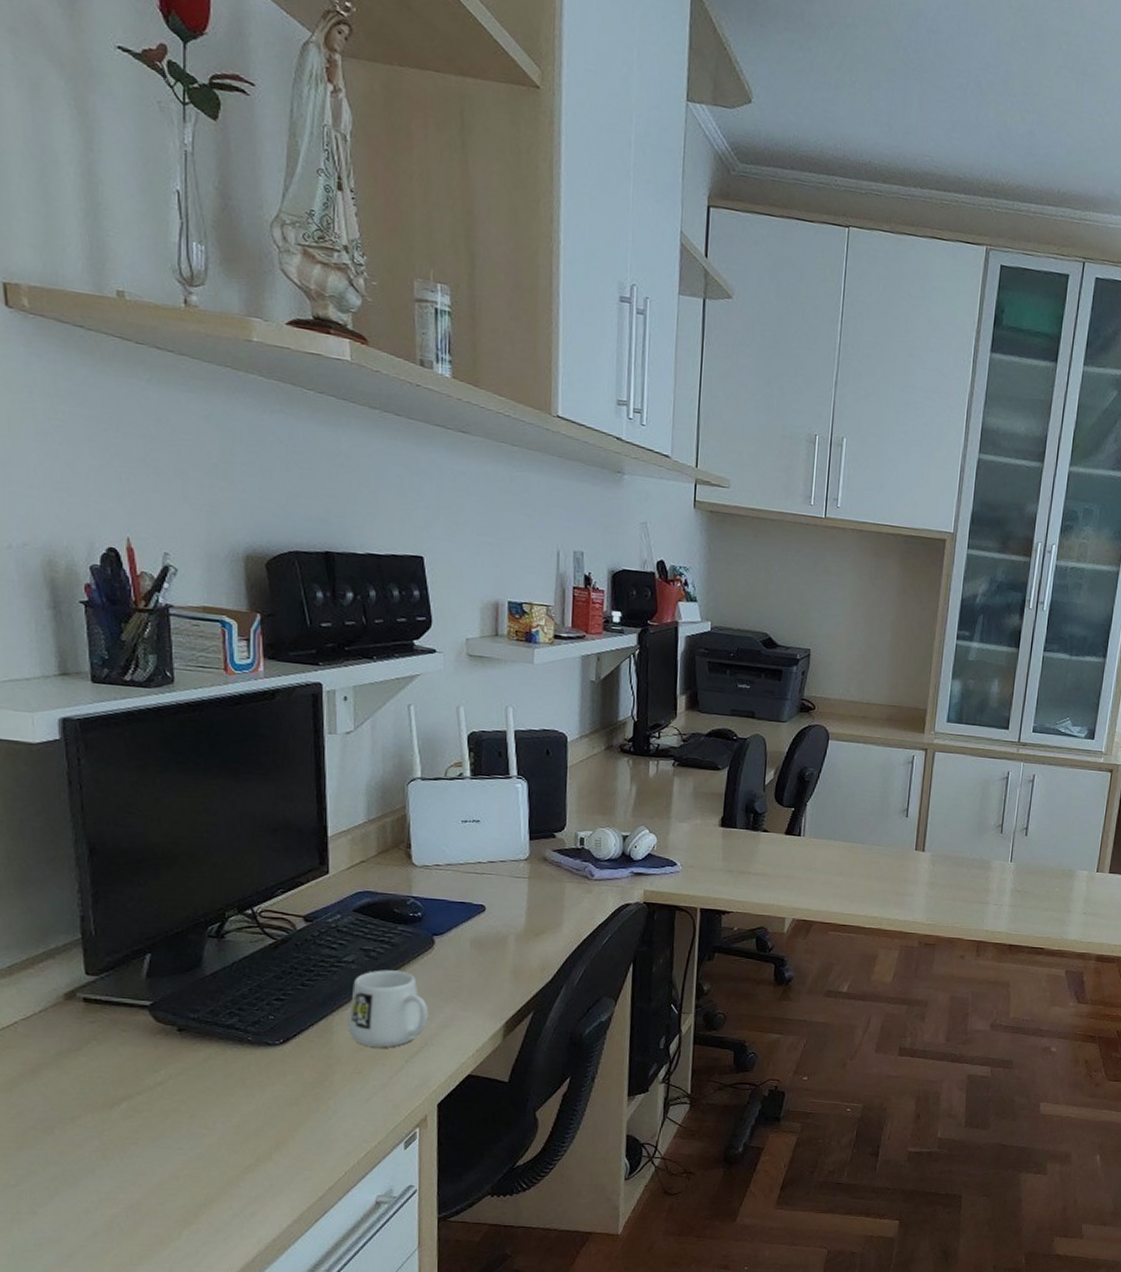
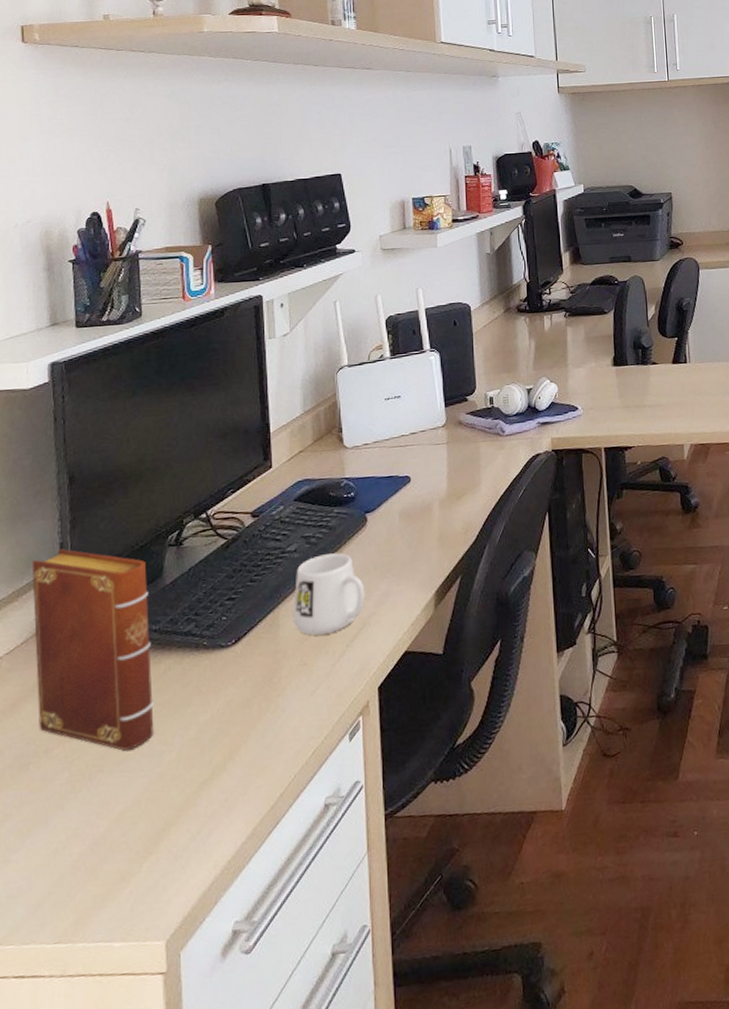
book: none [48,922,193,1128] -> present [31,549,154,751]

